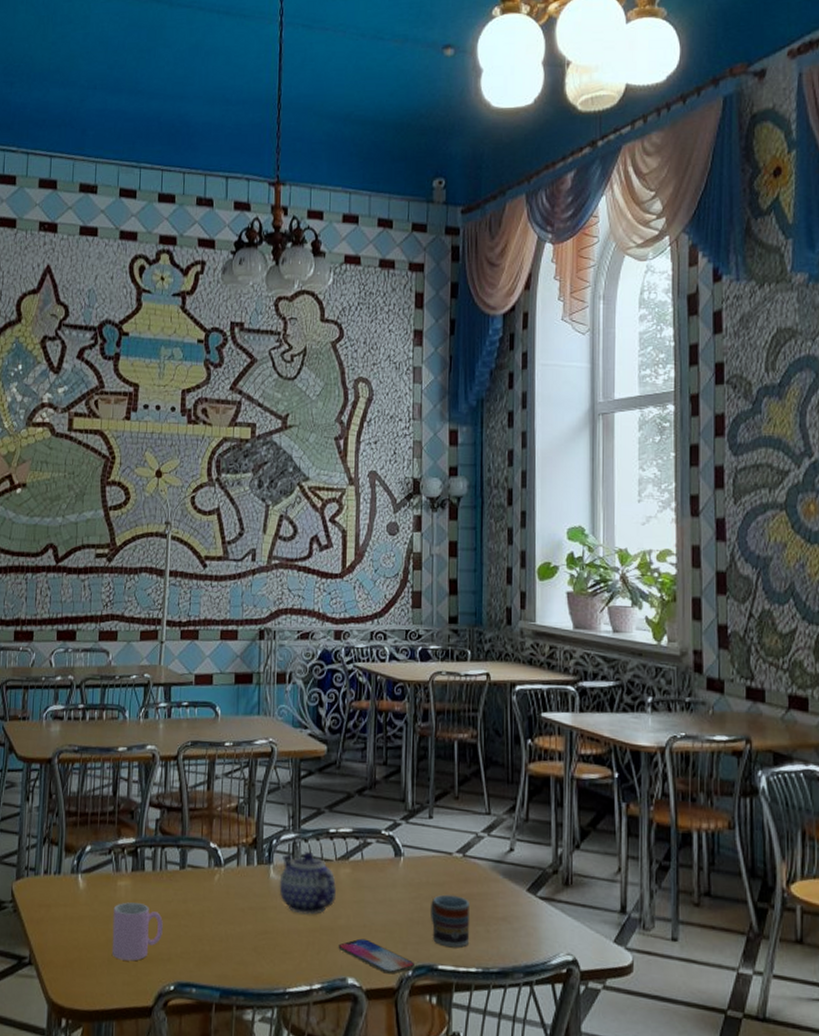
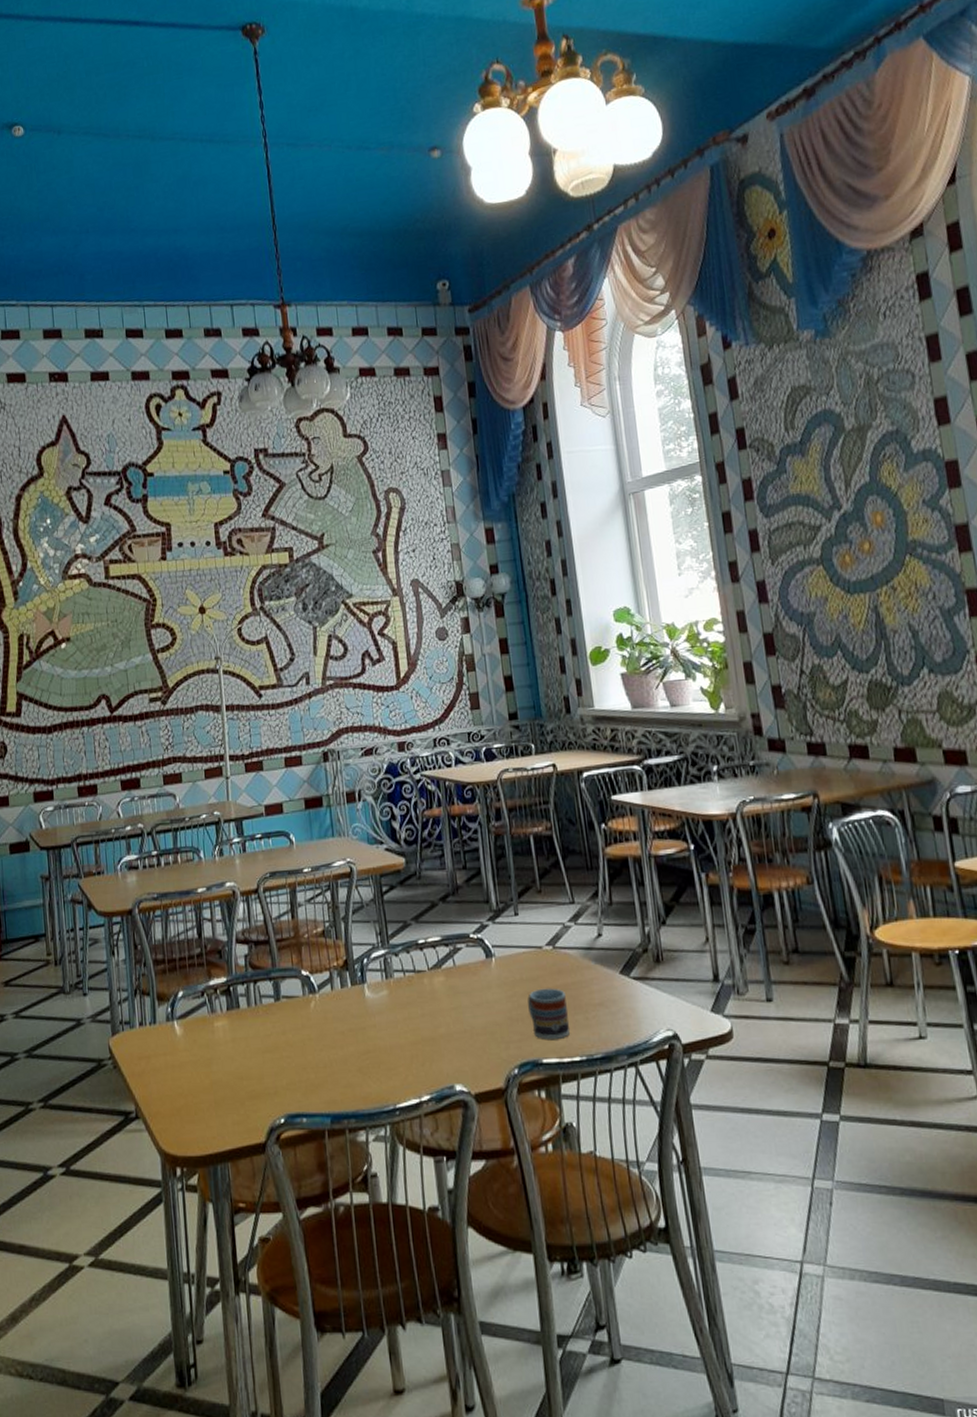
cup: present [111,902,163,961] -> none [213,1041,266,1101]
teapot: present [279,851,336,915] -> none [375,965,433,1029]
smartphone: present [338,938,416,975] -> none [442,1044,521,1075]

